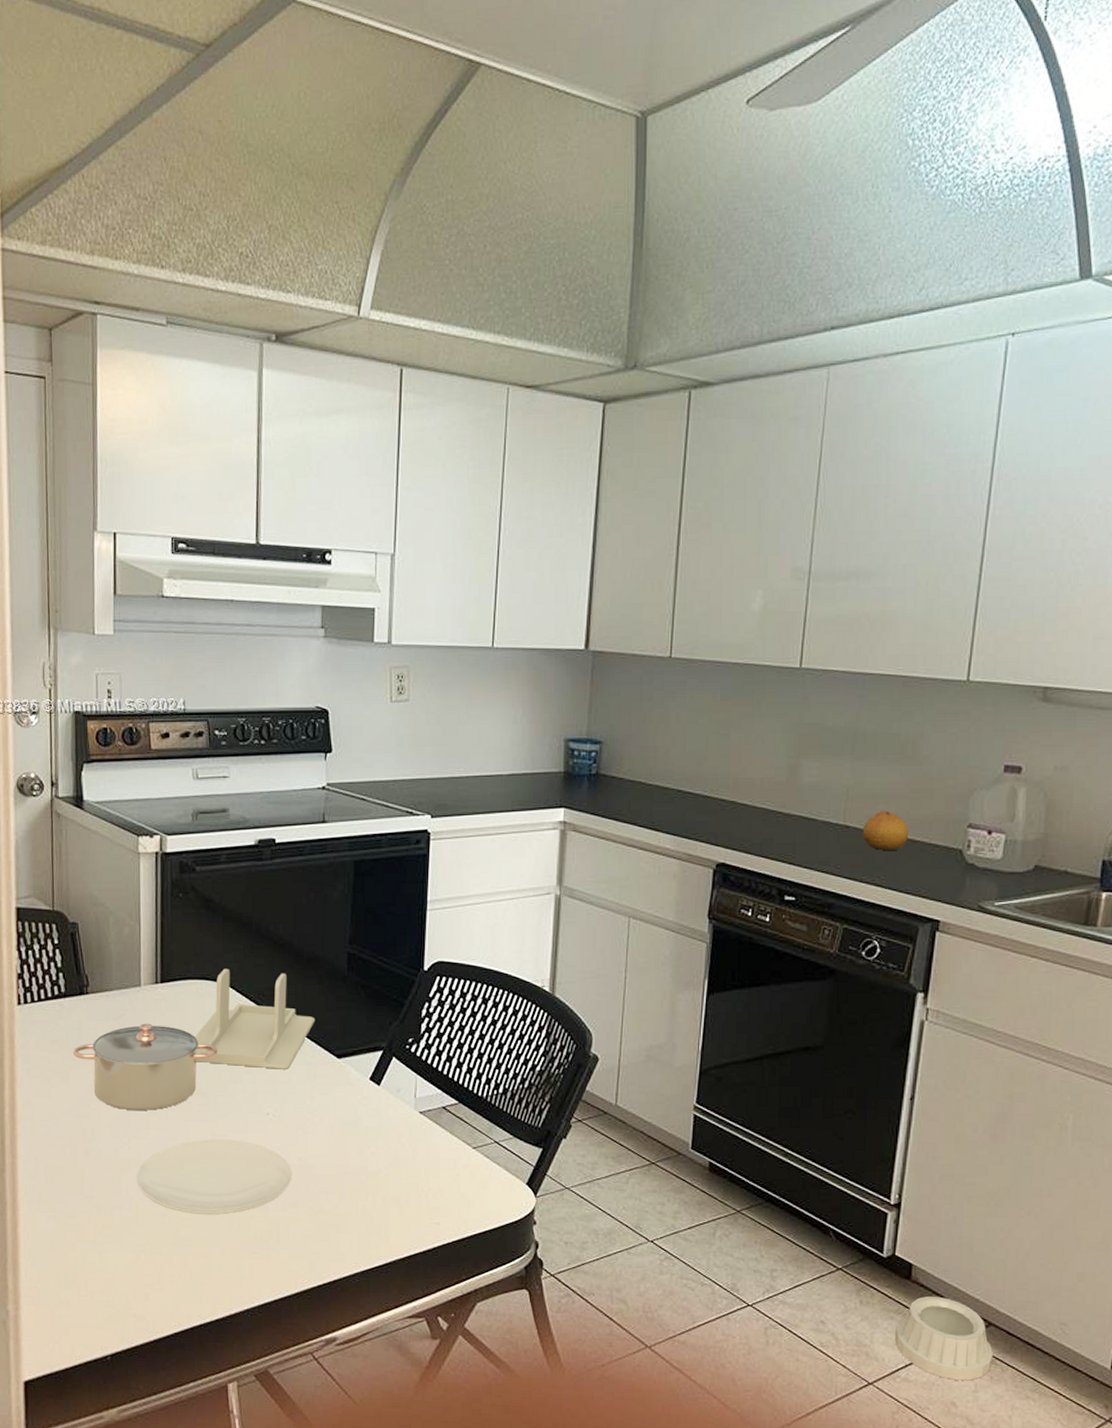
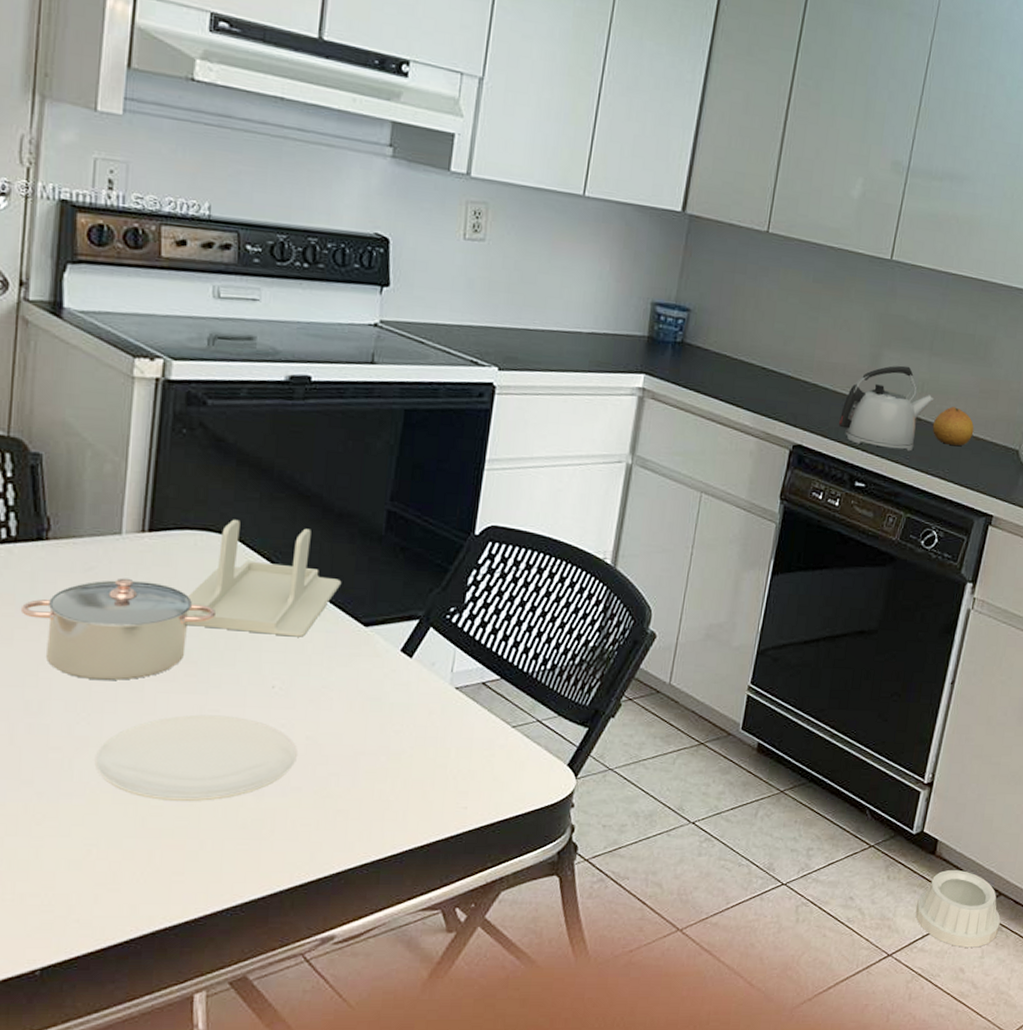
kettle: none [761,773,862,861] -> present [838,365,934,452]

